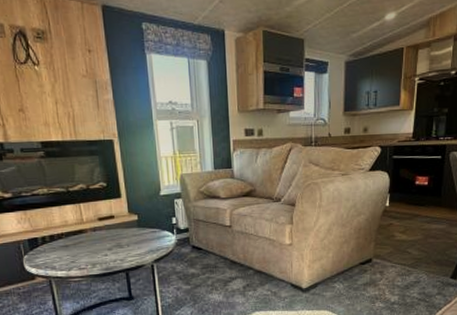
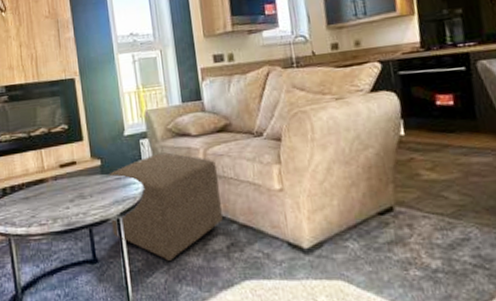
ottoman: none [143,211,242,298] -> present [107,152,223,261]

